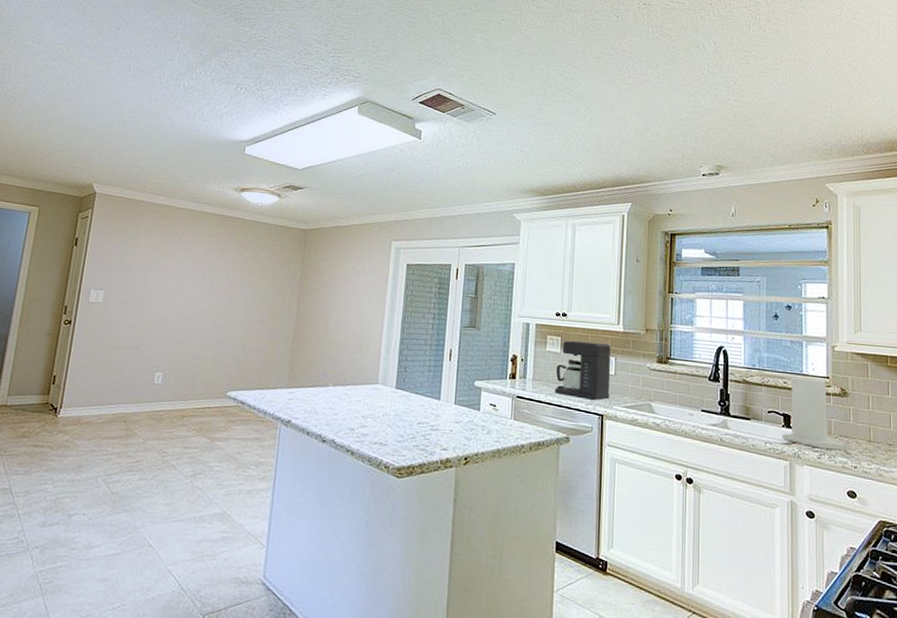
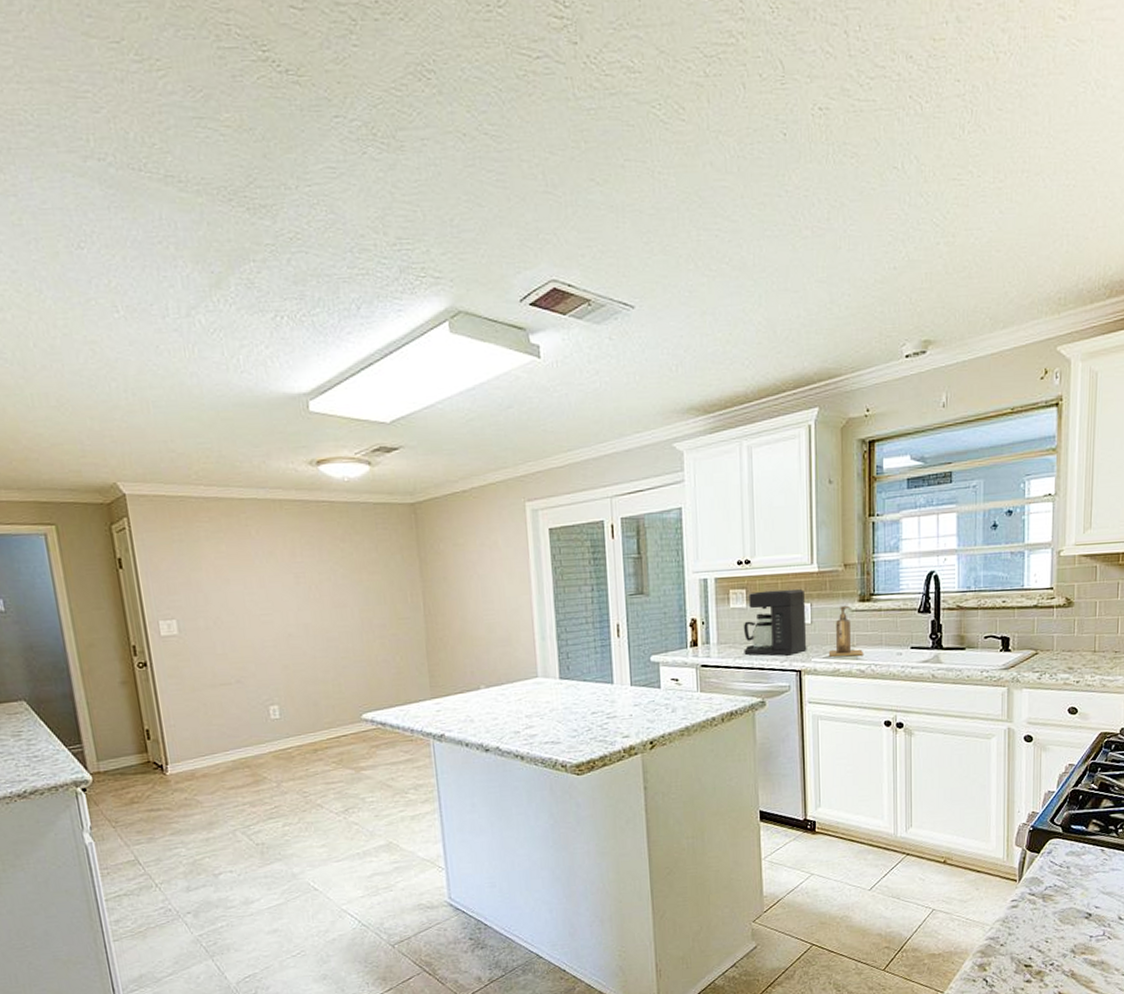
soap dispenser: none [628,364,660,411] -> present [828,605,864,657]
paper towel: present [782,376,850,451] -> none [999,591,1073,669]

